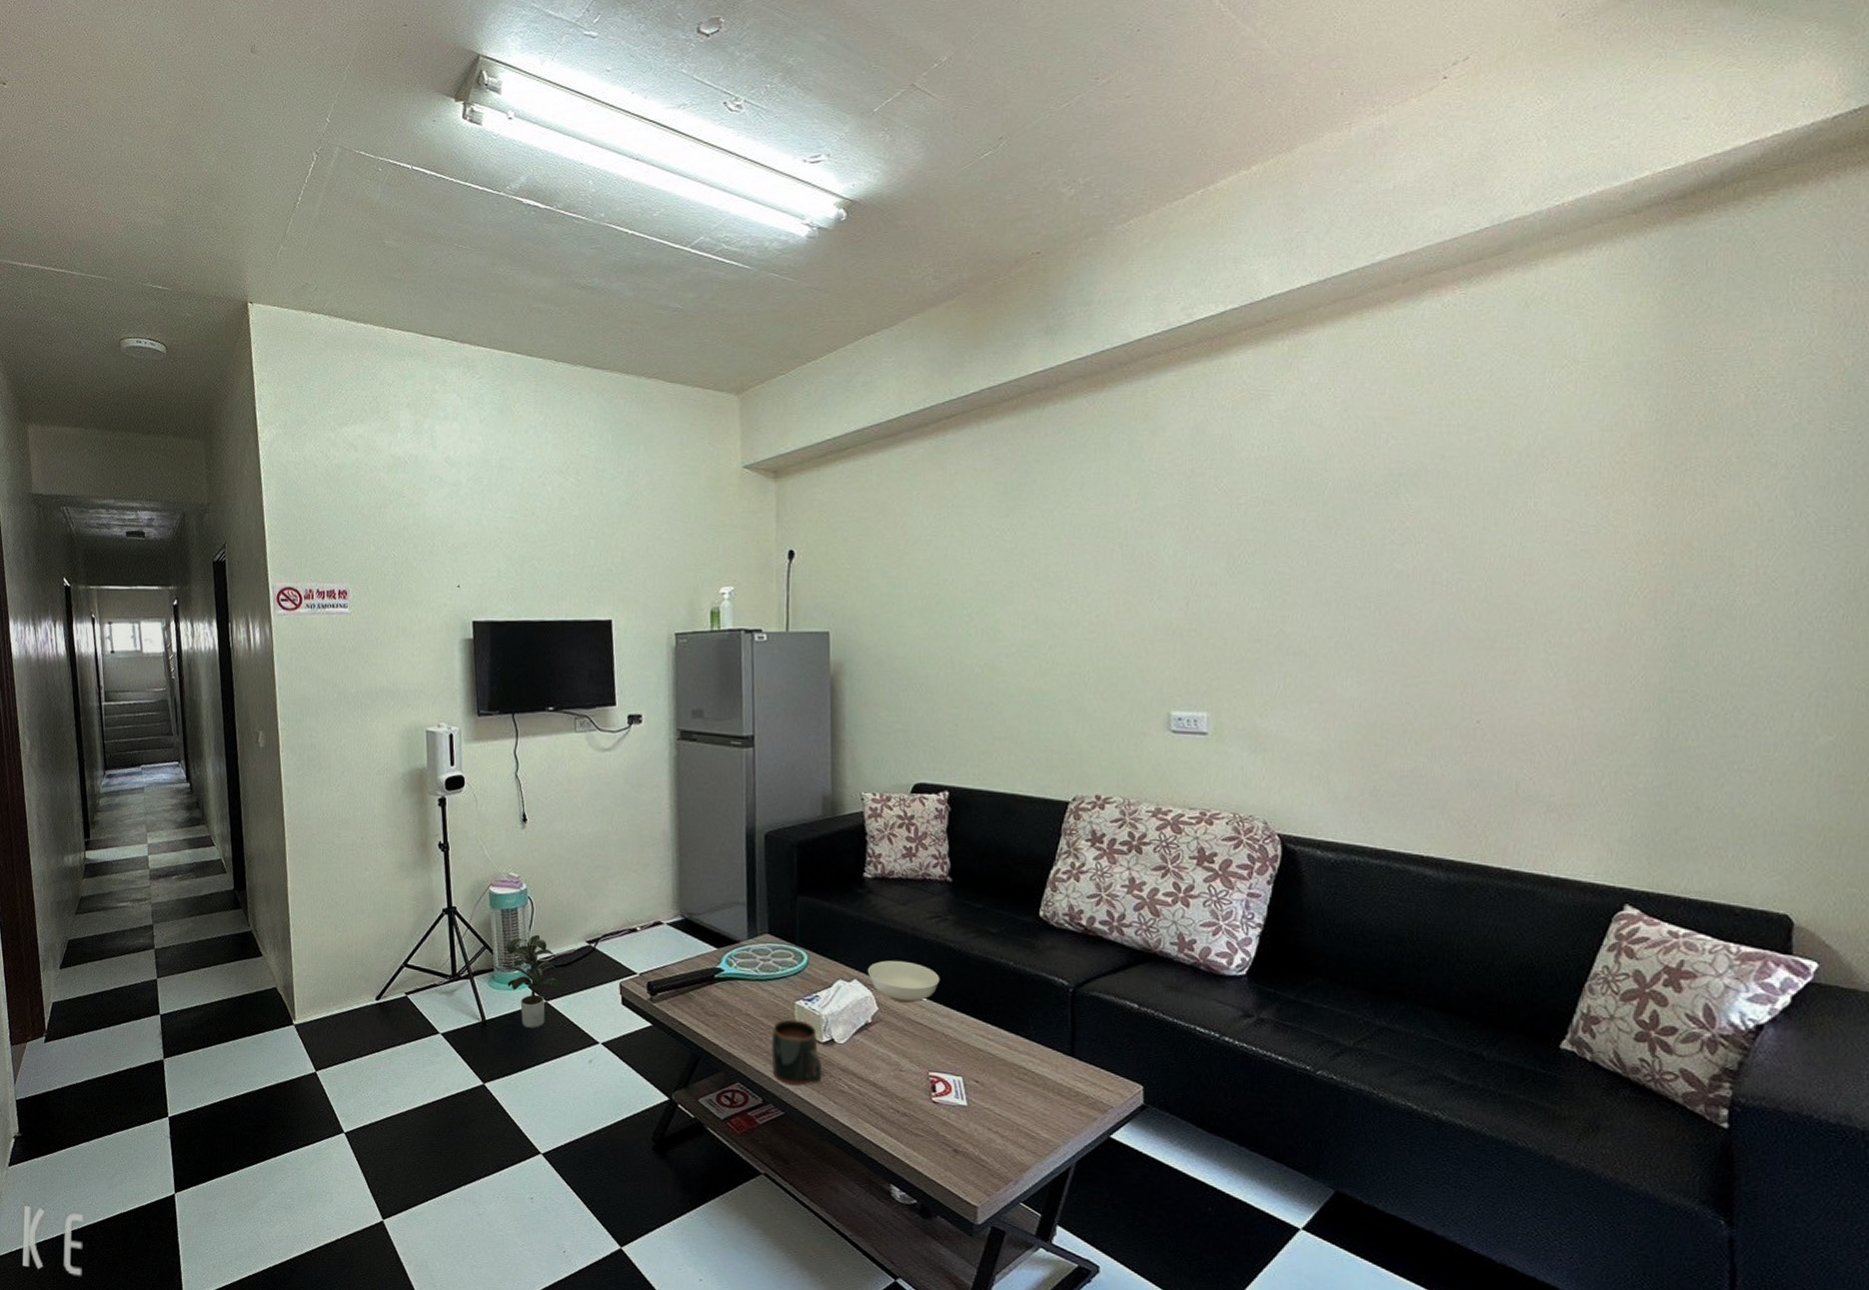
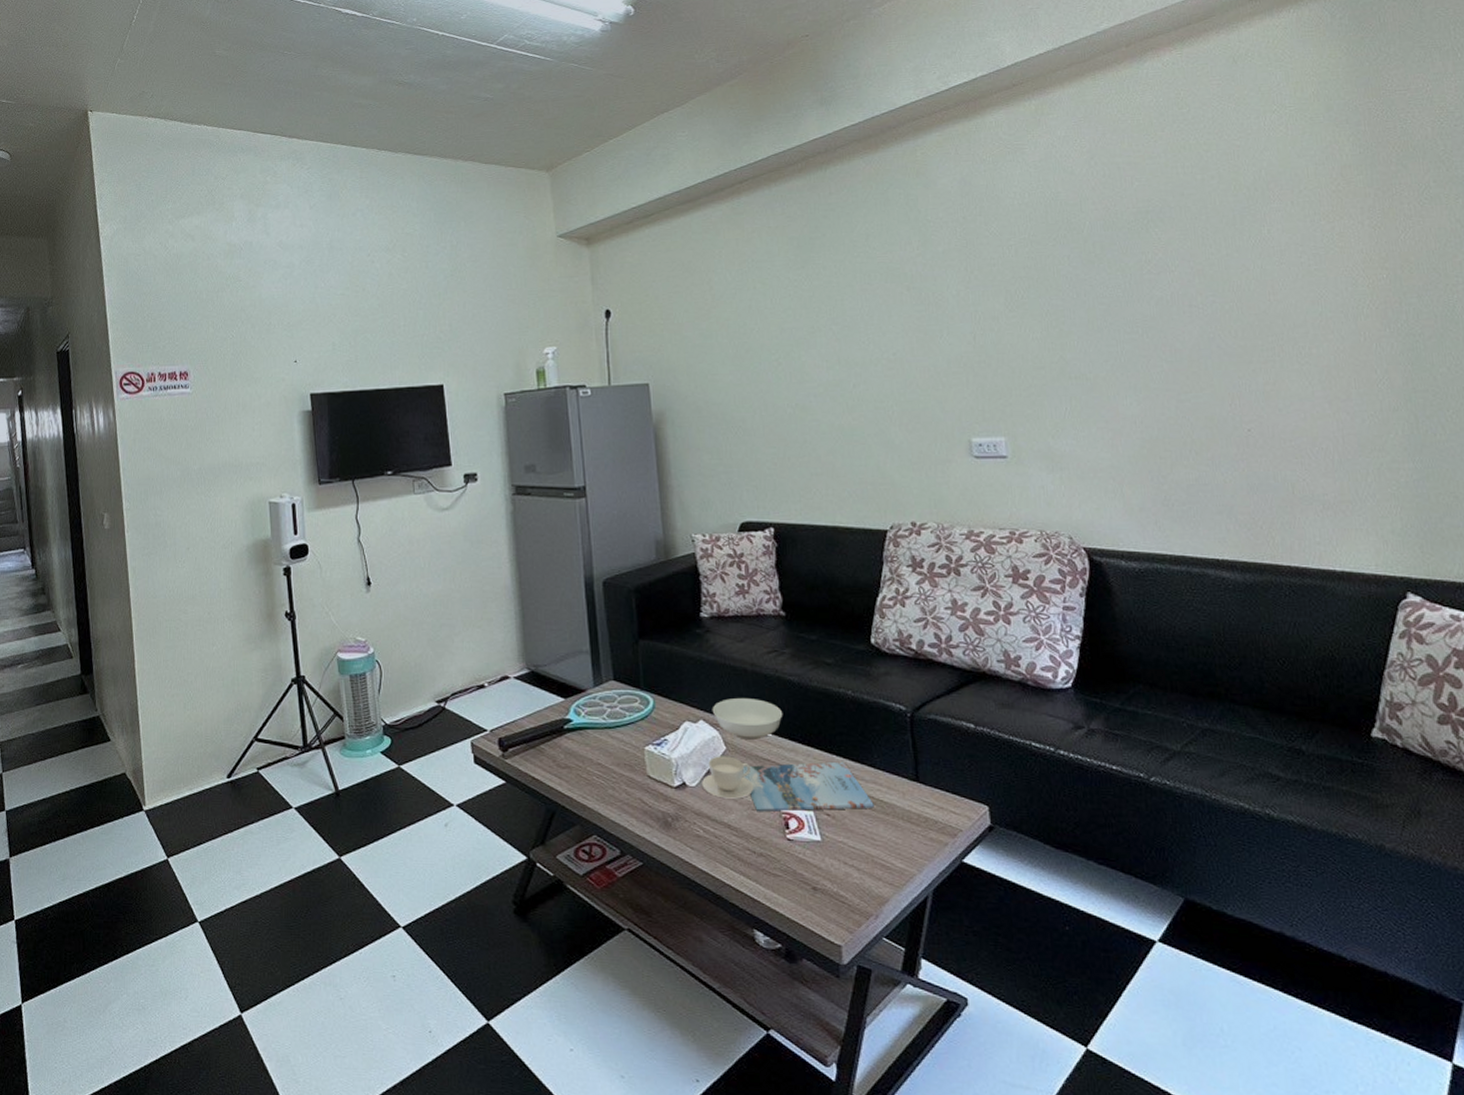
potted plant: present [506,934,562,1028] -> none [356,698,414,795]
mug: present [771,1019,822,1085] -> none [623,765,677,833]
teacup: none [851,1016,904,1059] -> present [702,756,754,799]
magazine: none [893,1027,1025,1079] -> present [742,761,874,813]

